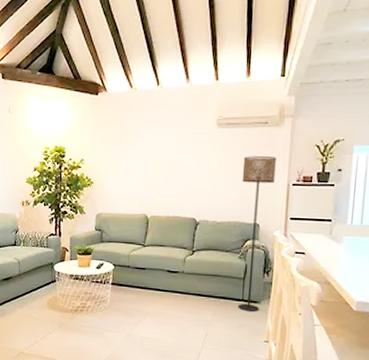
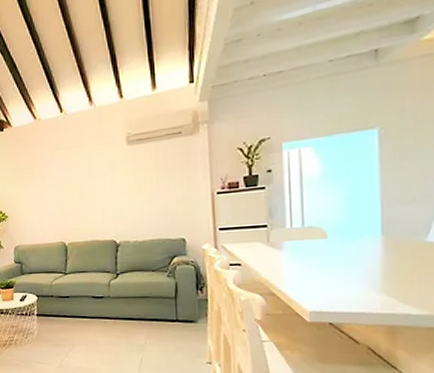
floor lamp: present [238,156,276,312] -> none [159,166,197,332]

